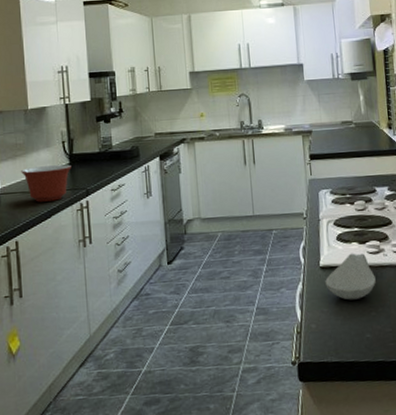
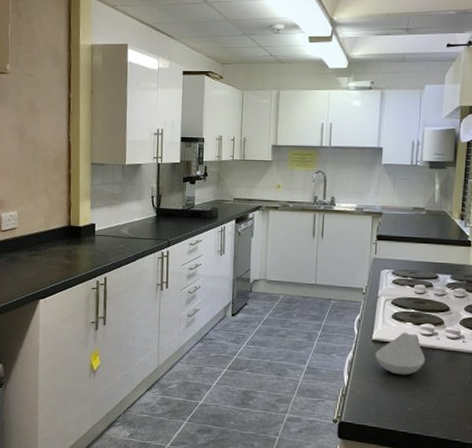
mixing bowl: present [21,164,72,202] -> none [115,215,157,247]

